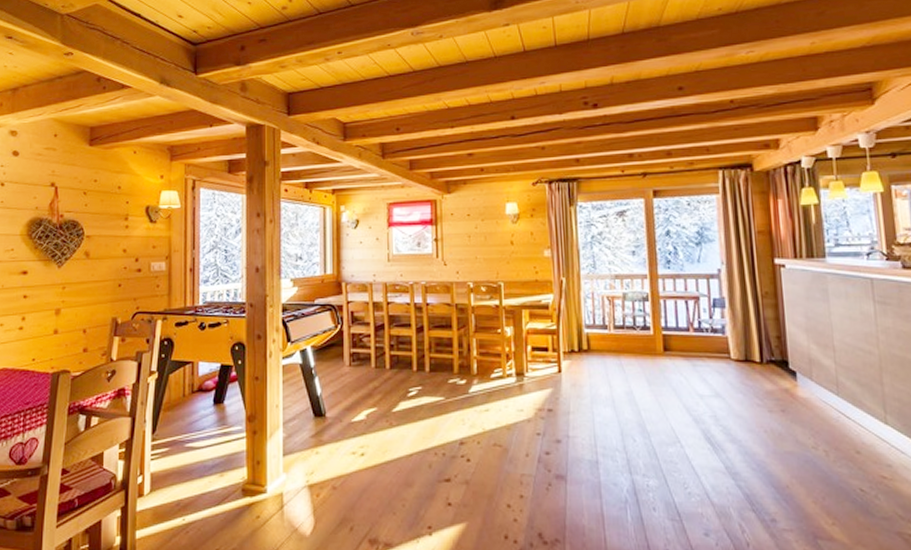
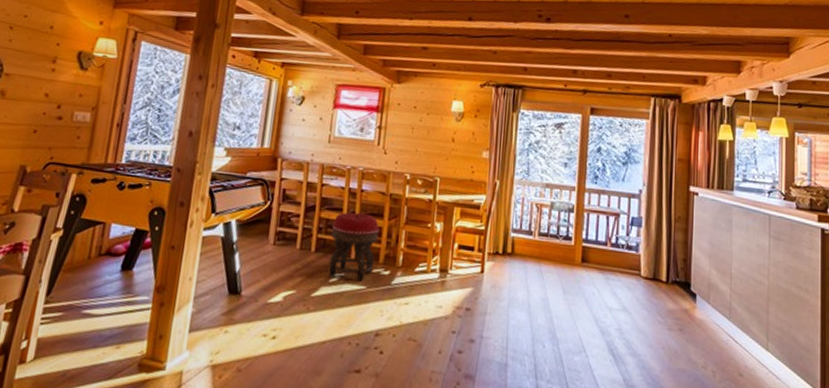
footstool: none [402,326,450,393] -> present [328,212,379,282]

